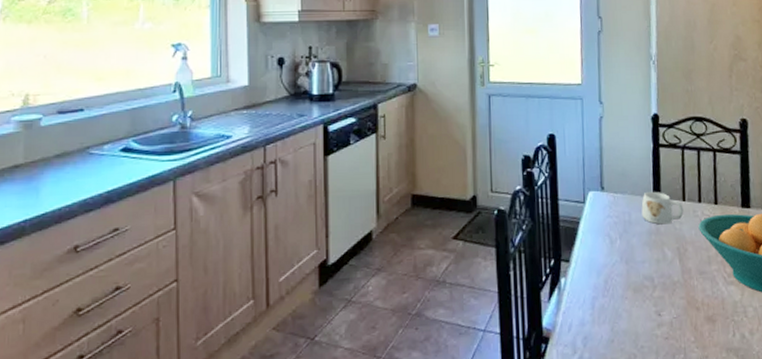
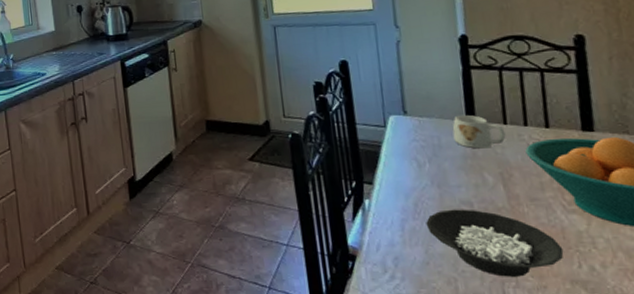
cereal bowl: none [613,284,723,350] -> present [426,209,564,277]

